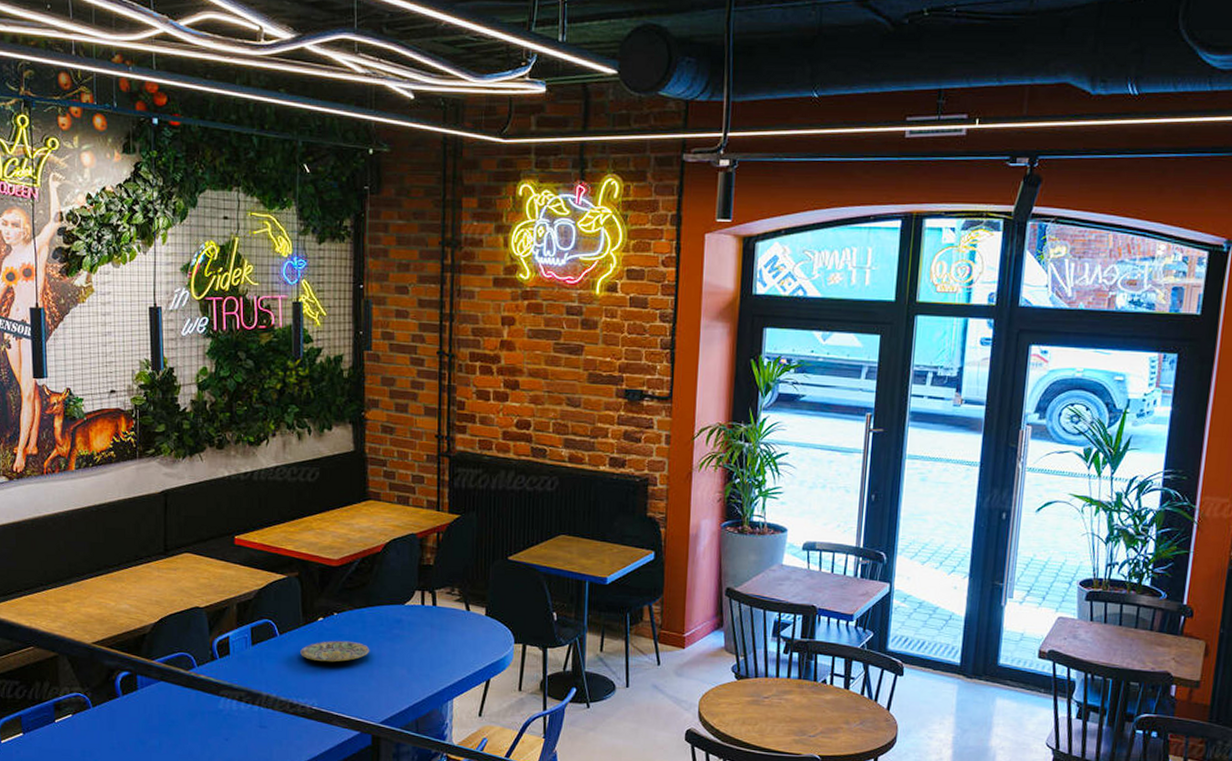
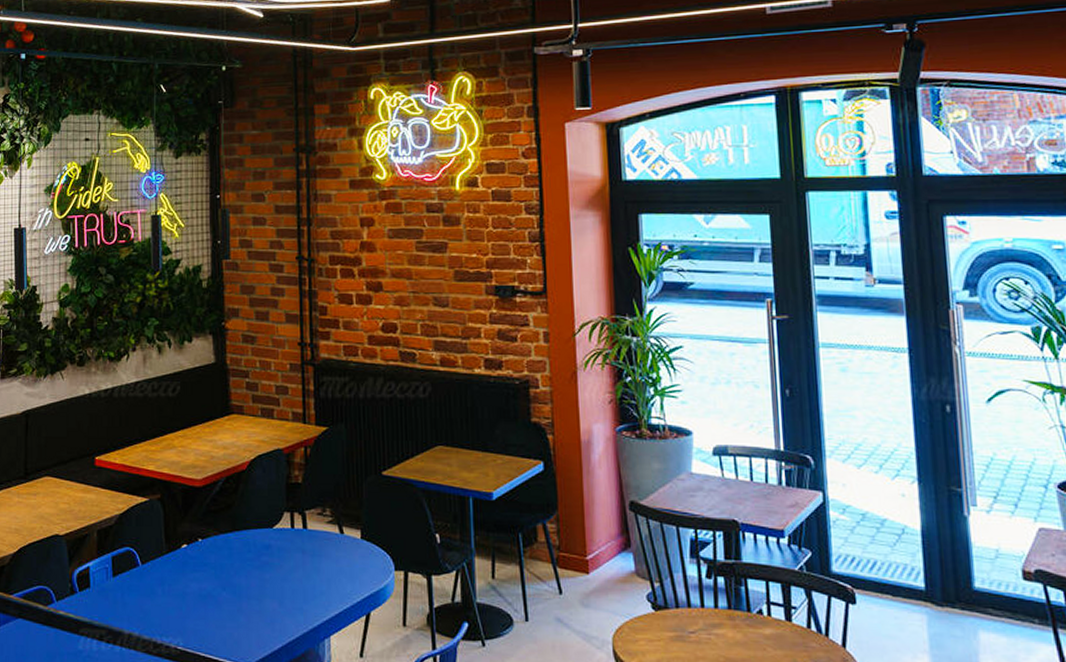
plate: present [300,641,370,662] -> none [164,570,238,595]

